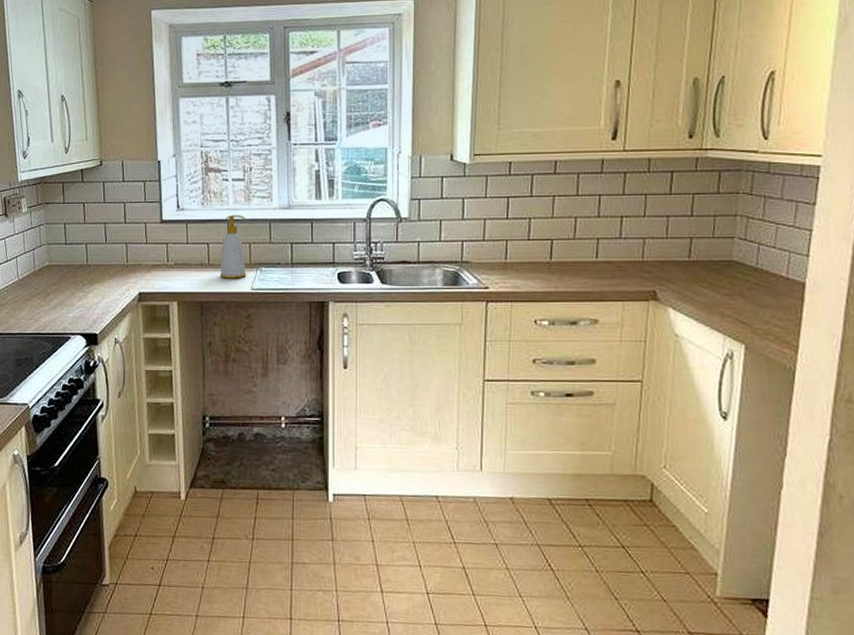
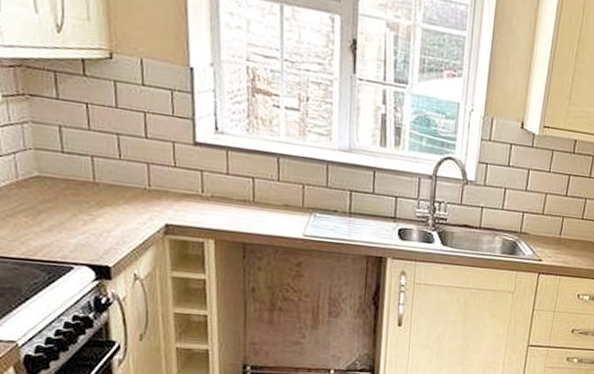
soap bottle: present [220,214,247,279] -> none [267,148,300,223]

